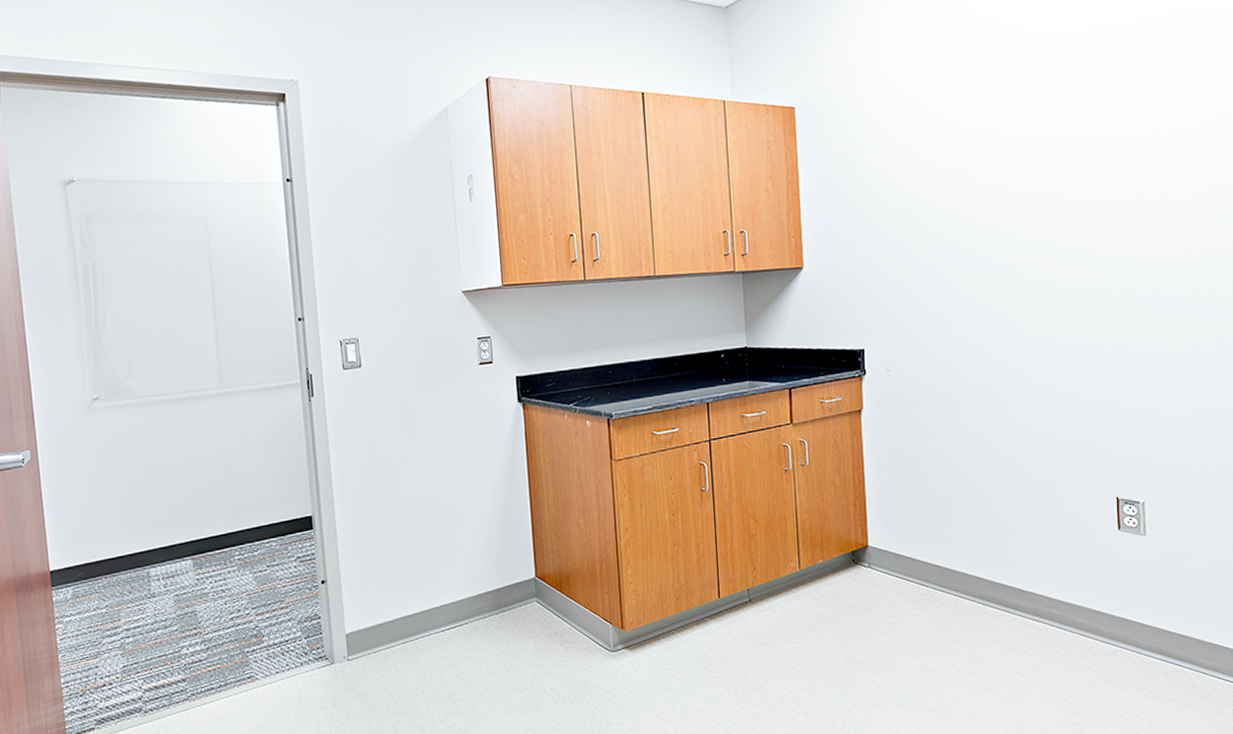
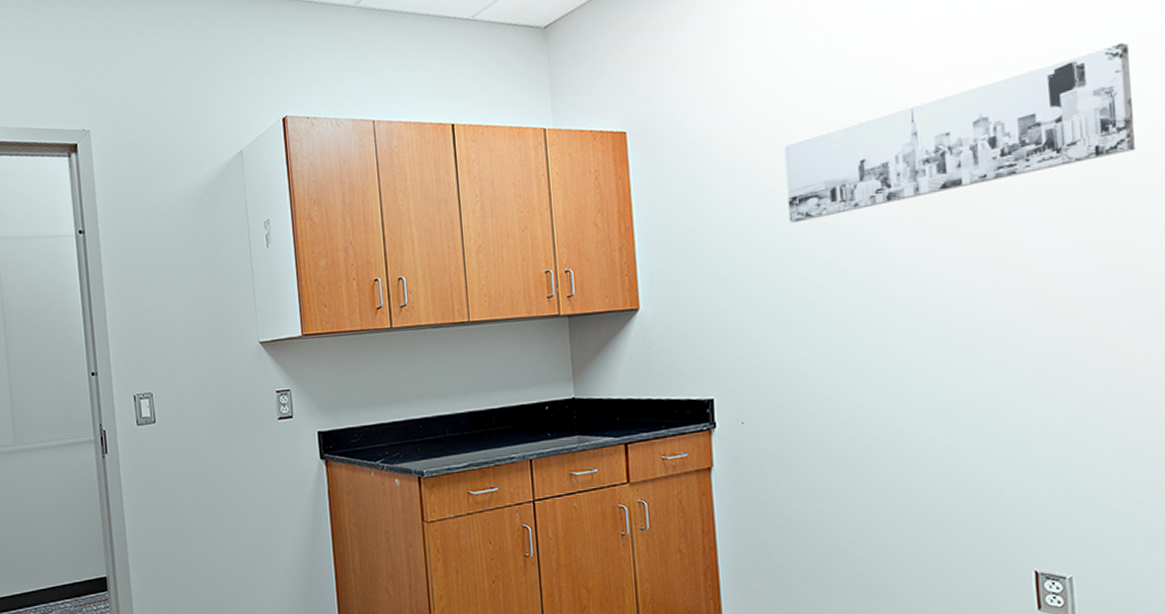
wall art: none [926,51,1200,195] -> present [783,43,1135,223]

